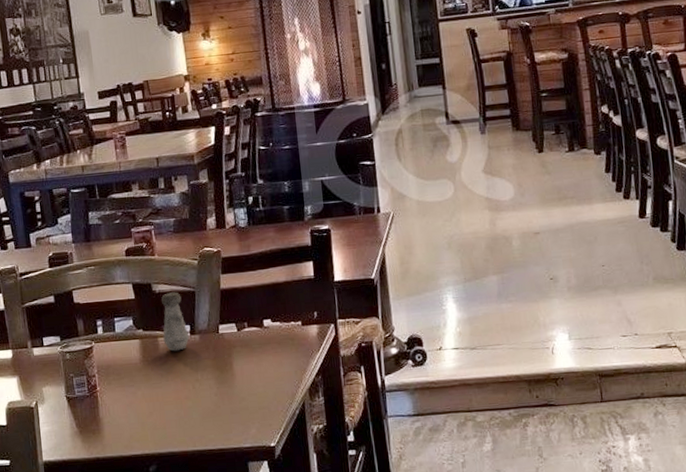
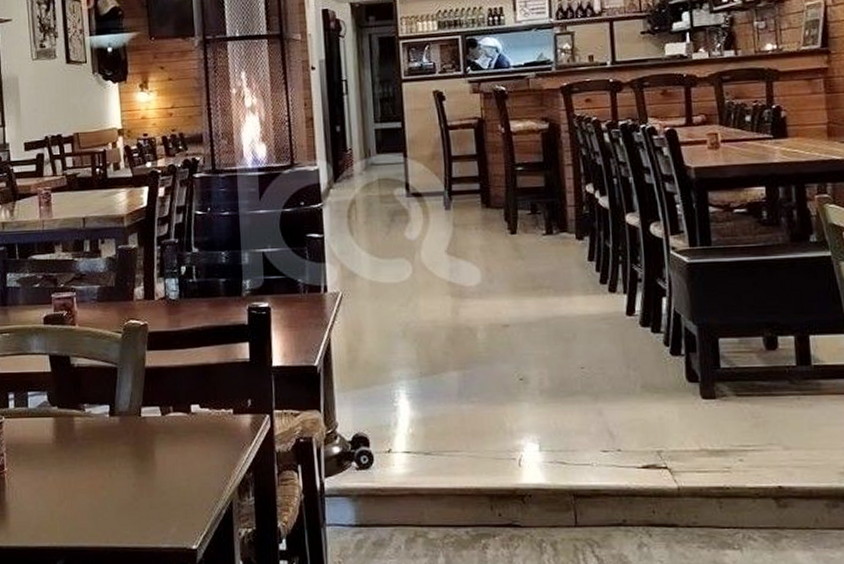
salt shaker: present [161,292,189,352] -> none [79,367,108,434]

